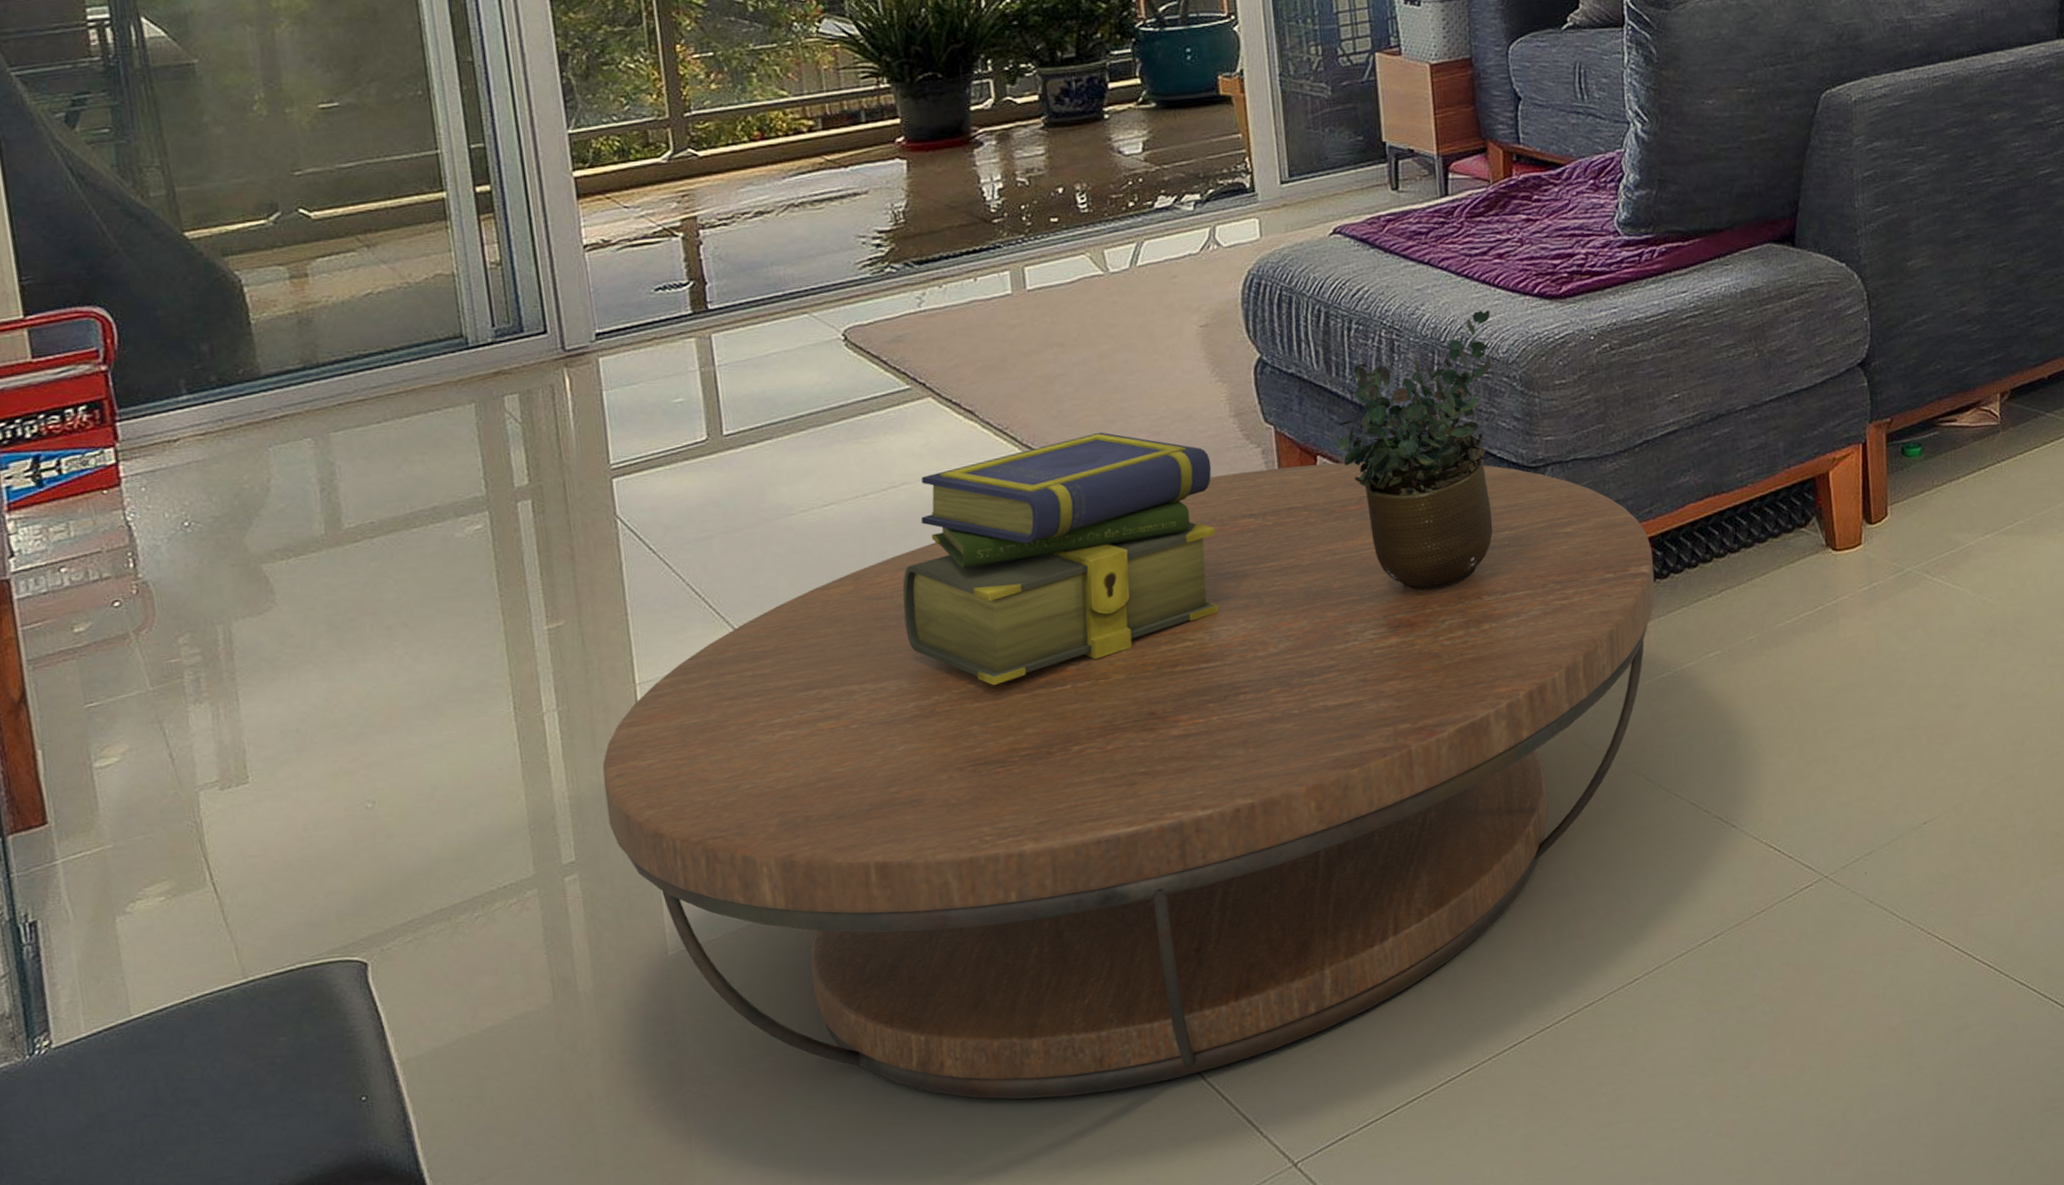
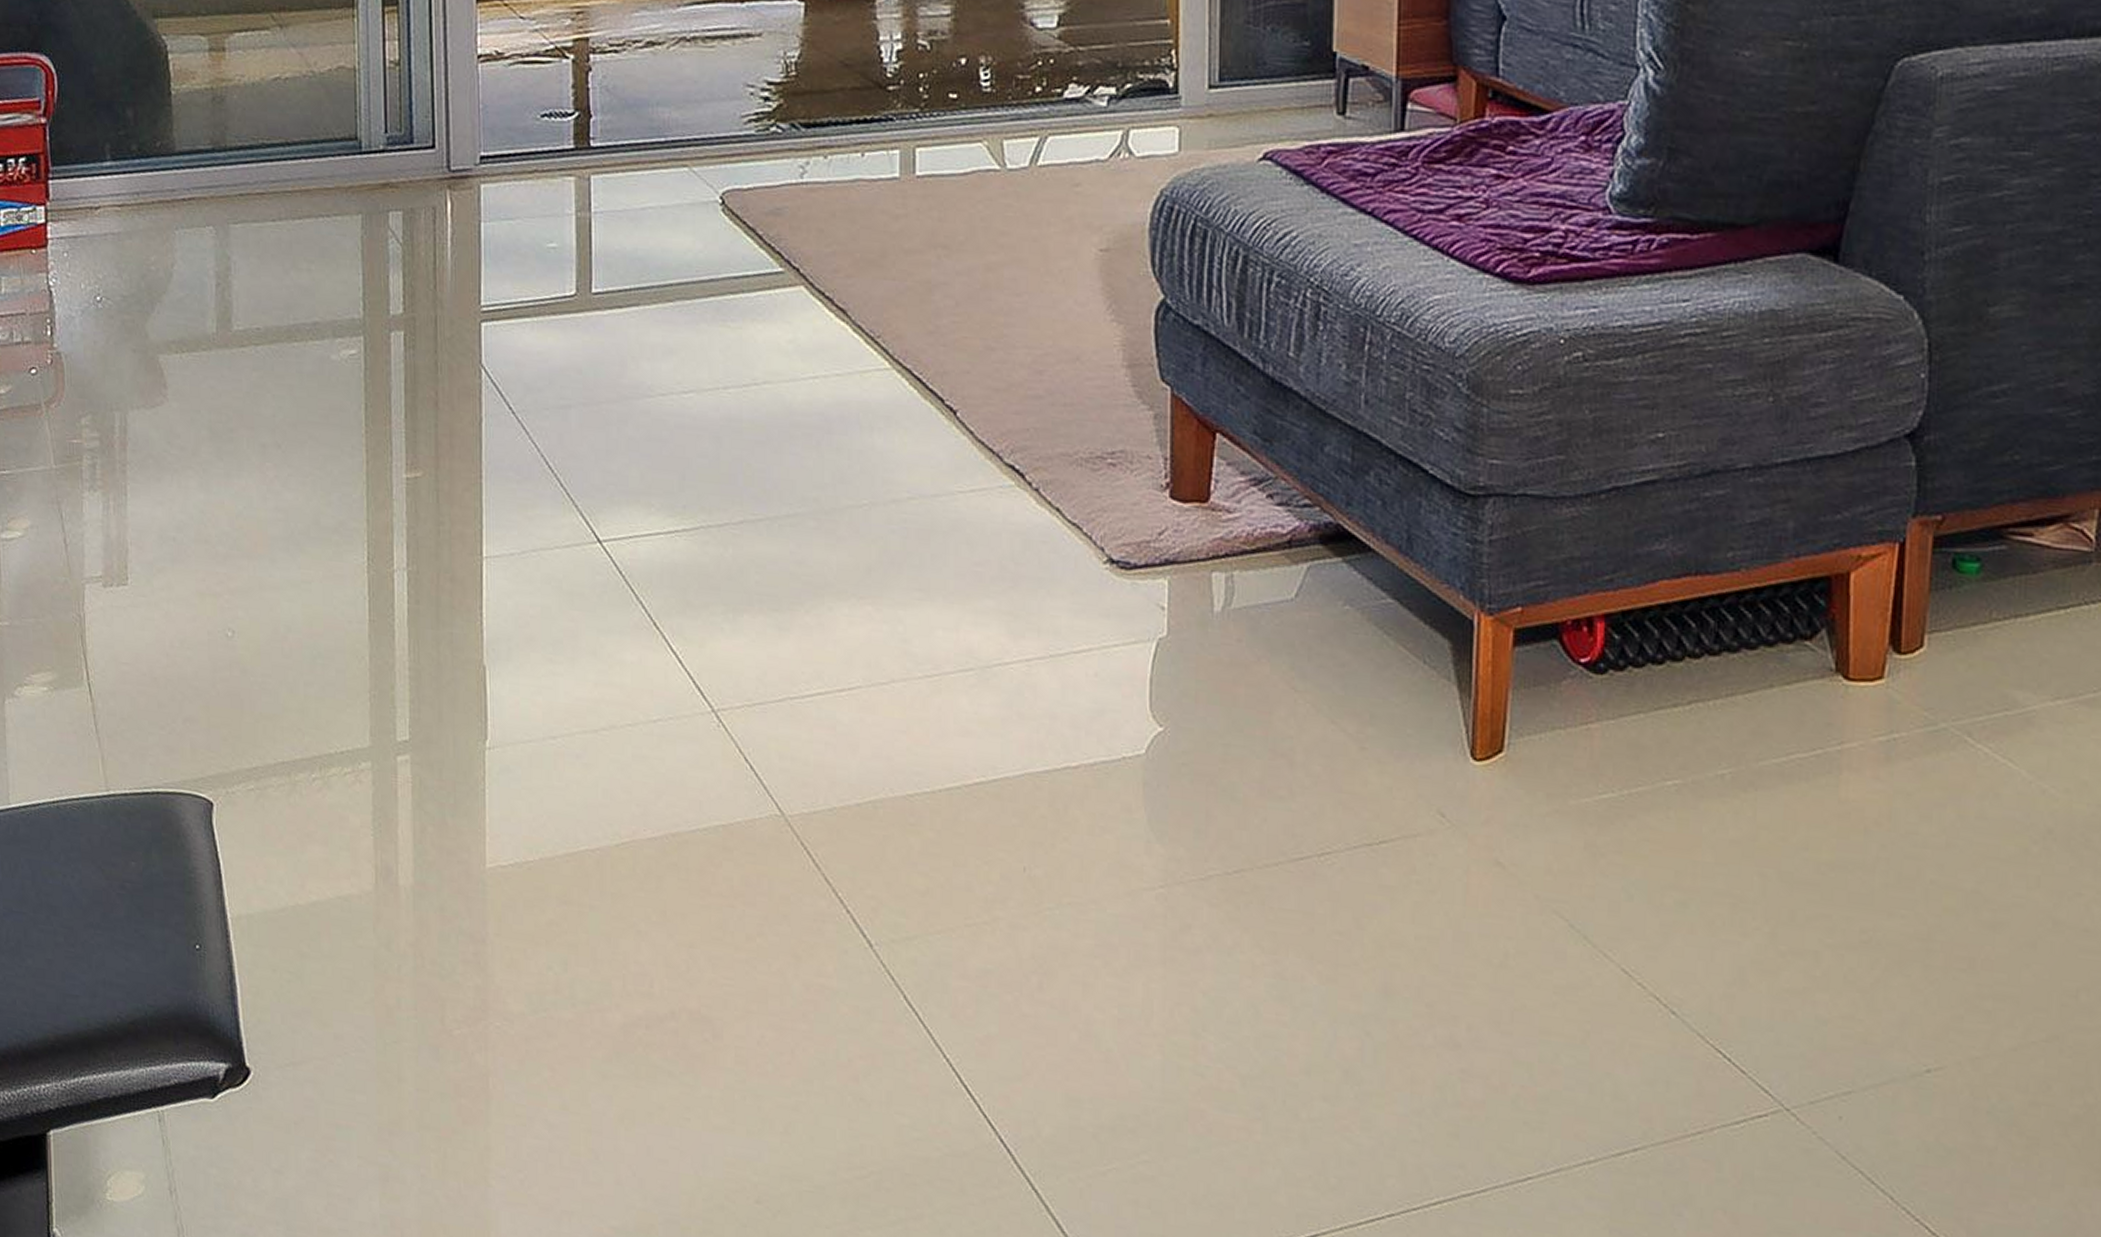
coffee table: present [602,462,1655,1099] -> none [442,435,1608,1152]
stack of books: present [902,432,1219,686] -> none [752,359,1096,638]
potted plant: present [1337,310,1493,592] -> none [1241,282,1440,627]

